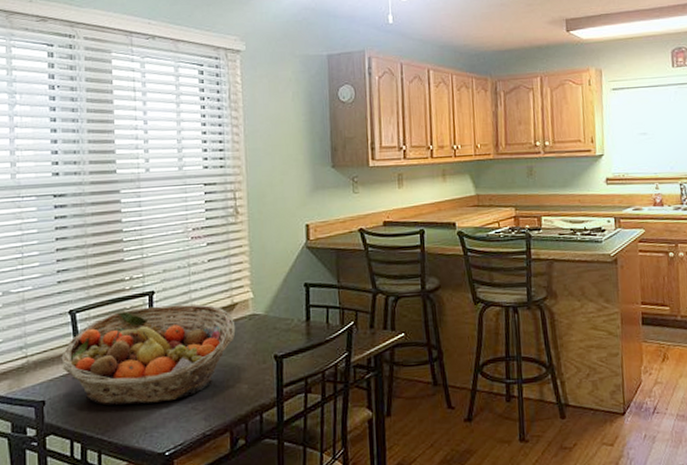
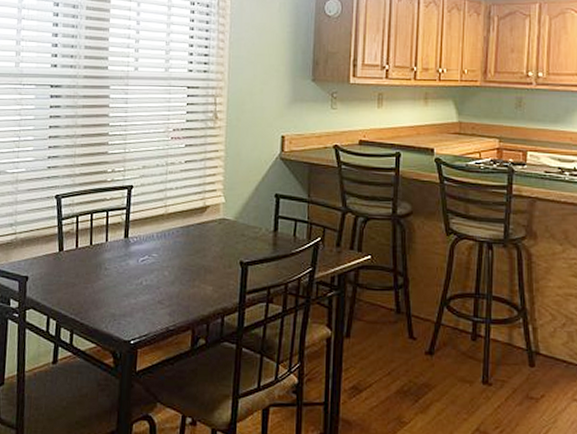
fruit basket: present [61,303,236,406] -> none [45,199,206,293]

